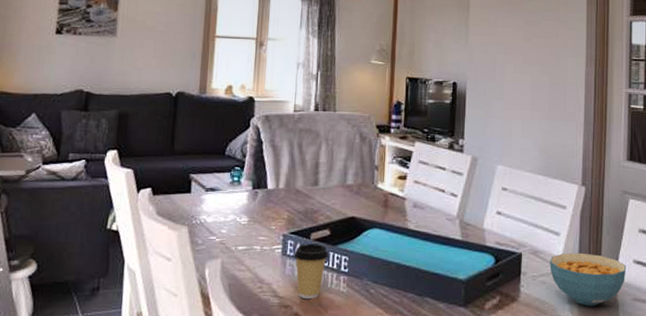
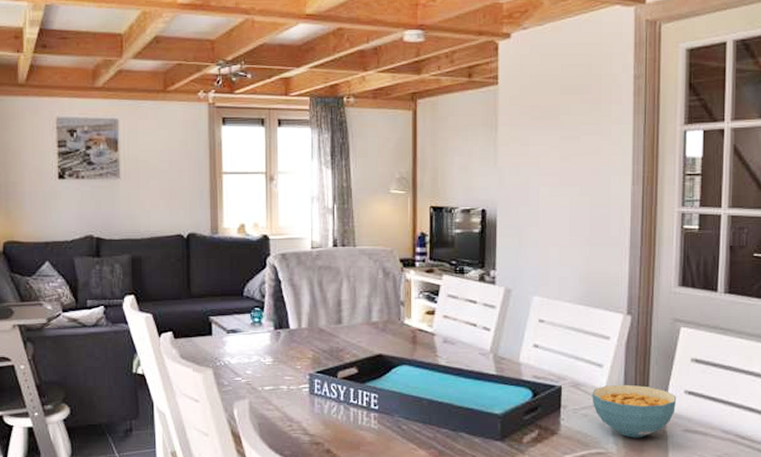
coffee cup: present [294,243,329,300] -> none [321,382,357,437]

